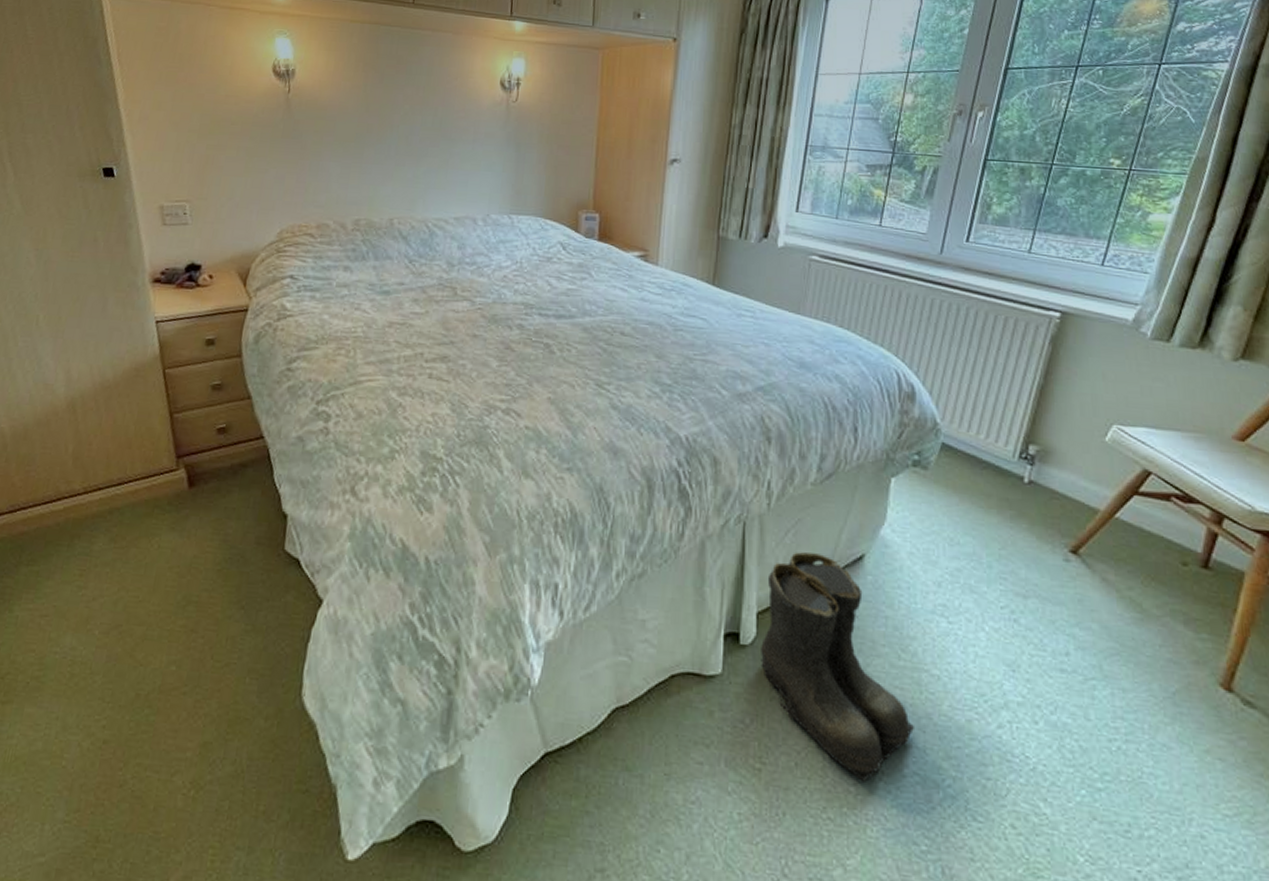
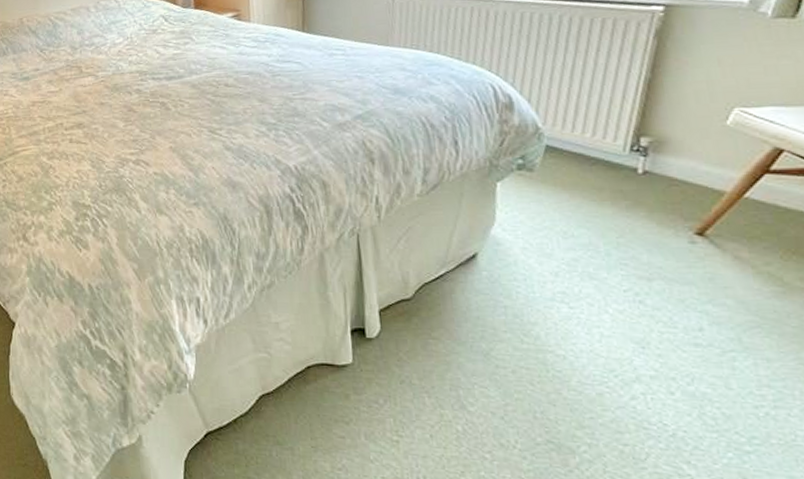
boots: present [761,552,914,782] -> none [385,256,544,450]

